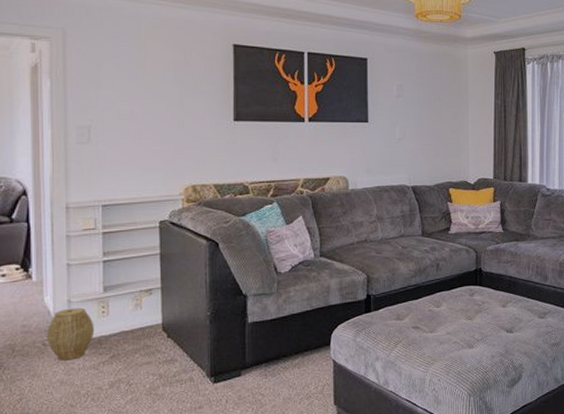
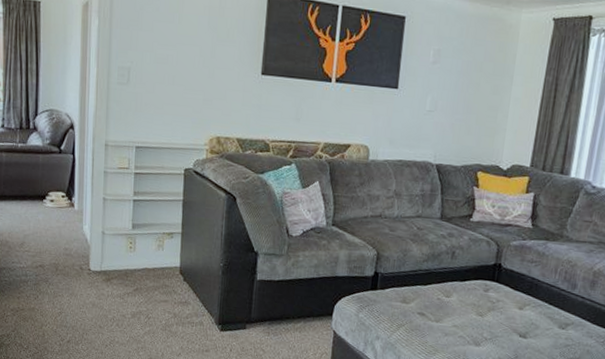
woven basket: present [46,307,95,361] -> none [83,239,123,286]

